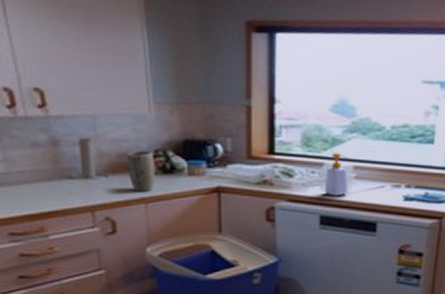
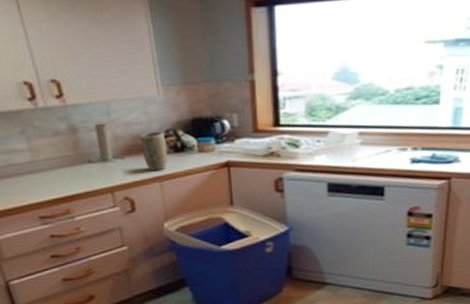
soap bottle: present [324,152,348,197] -> none [330,119,354,164]

